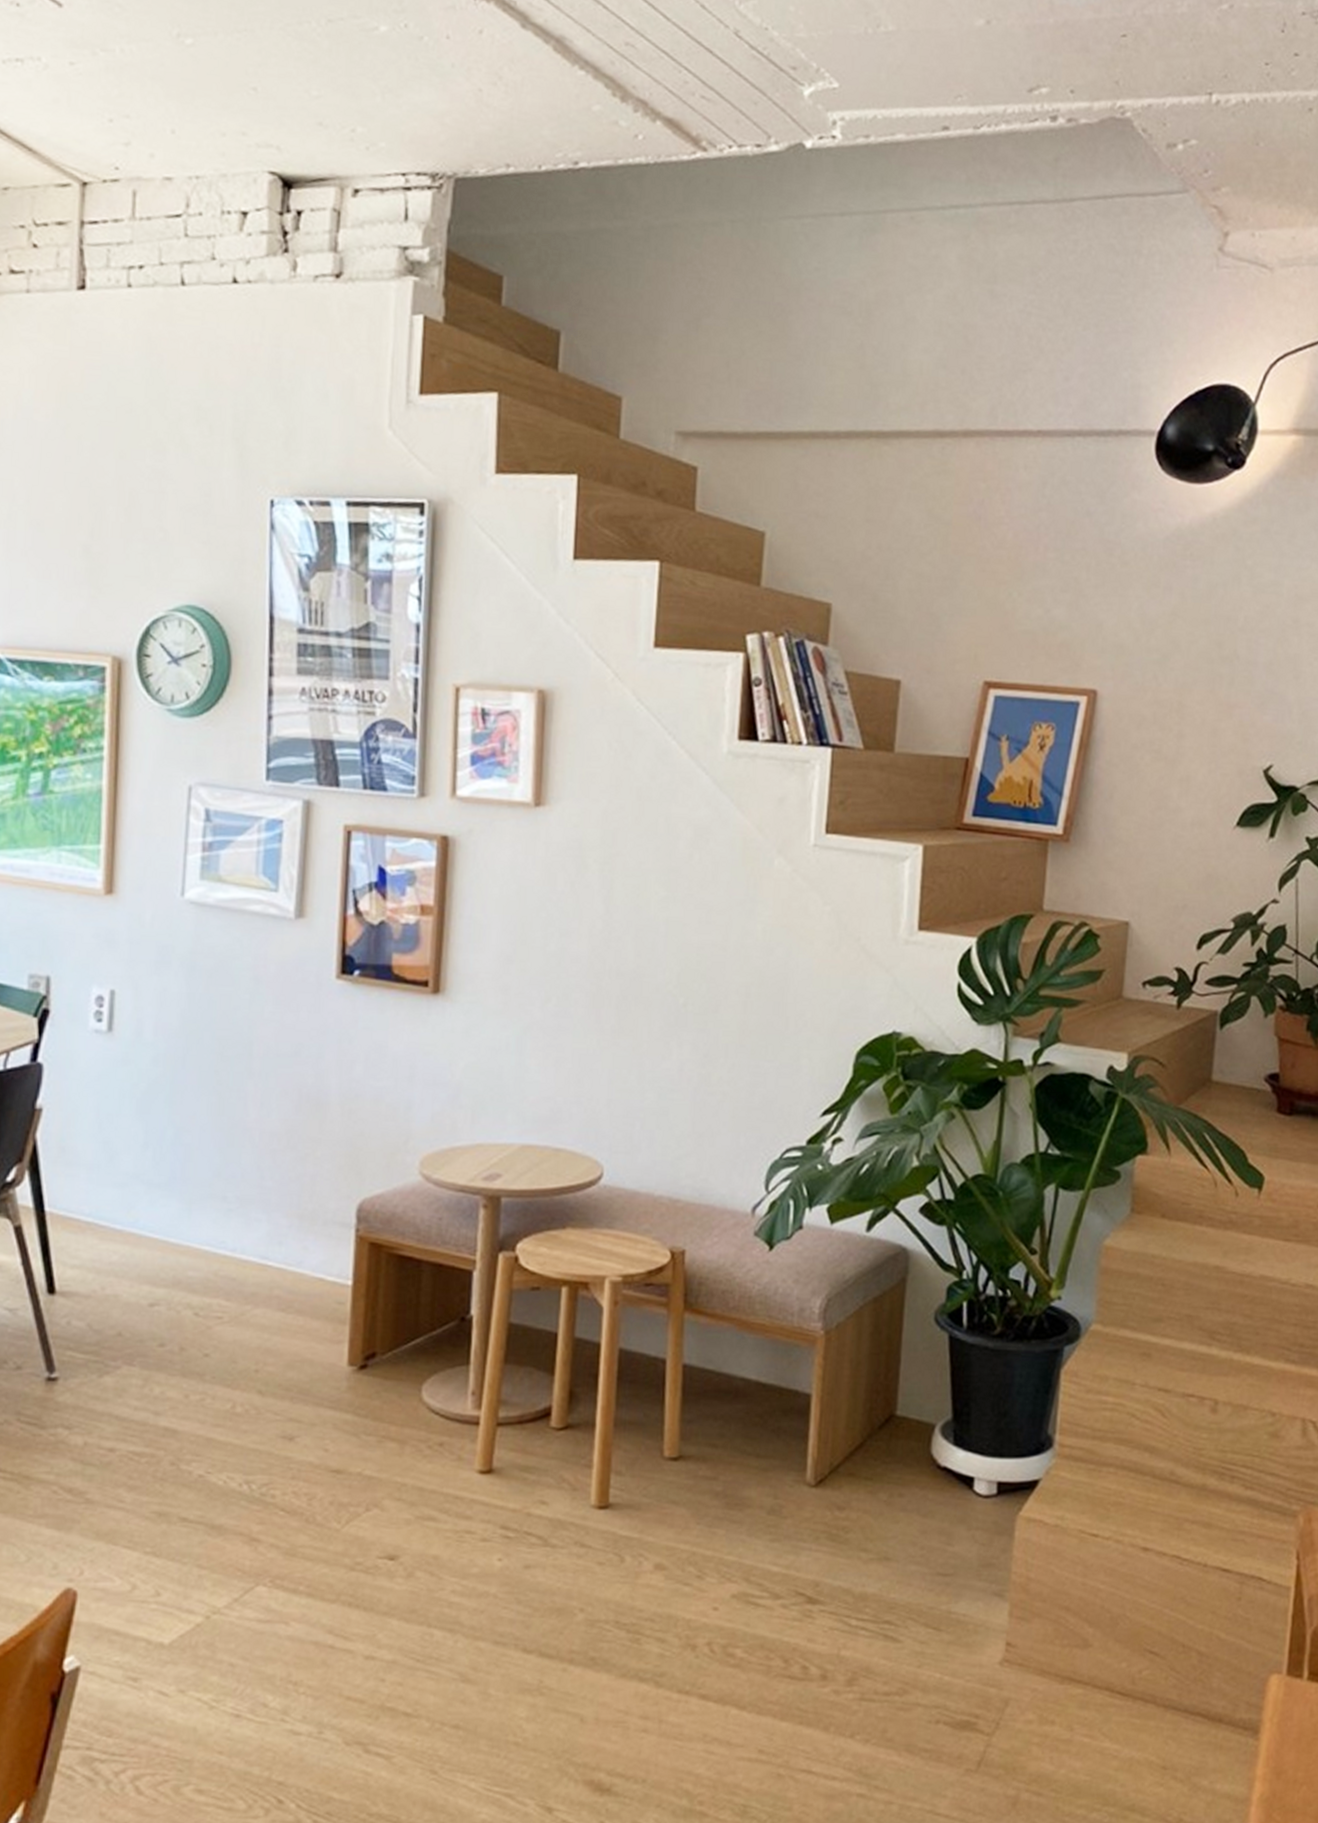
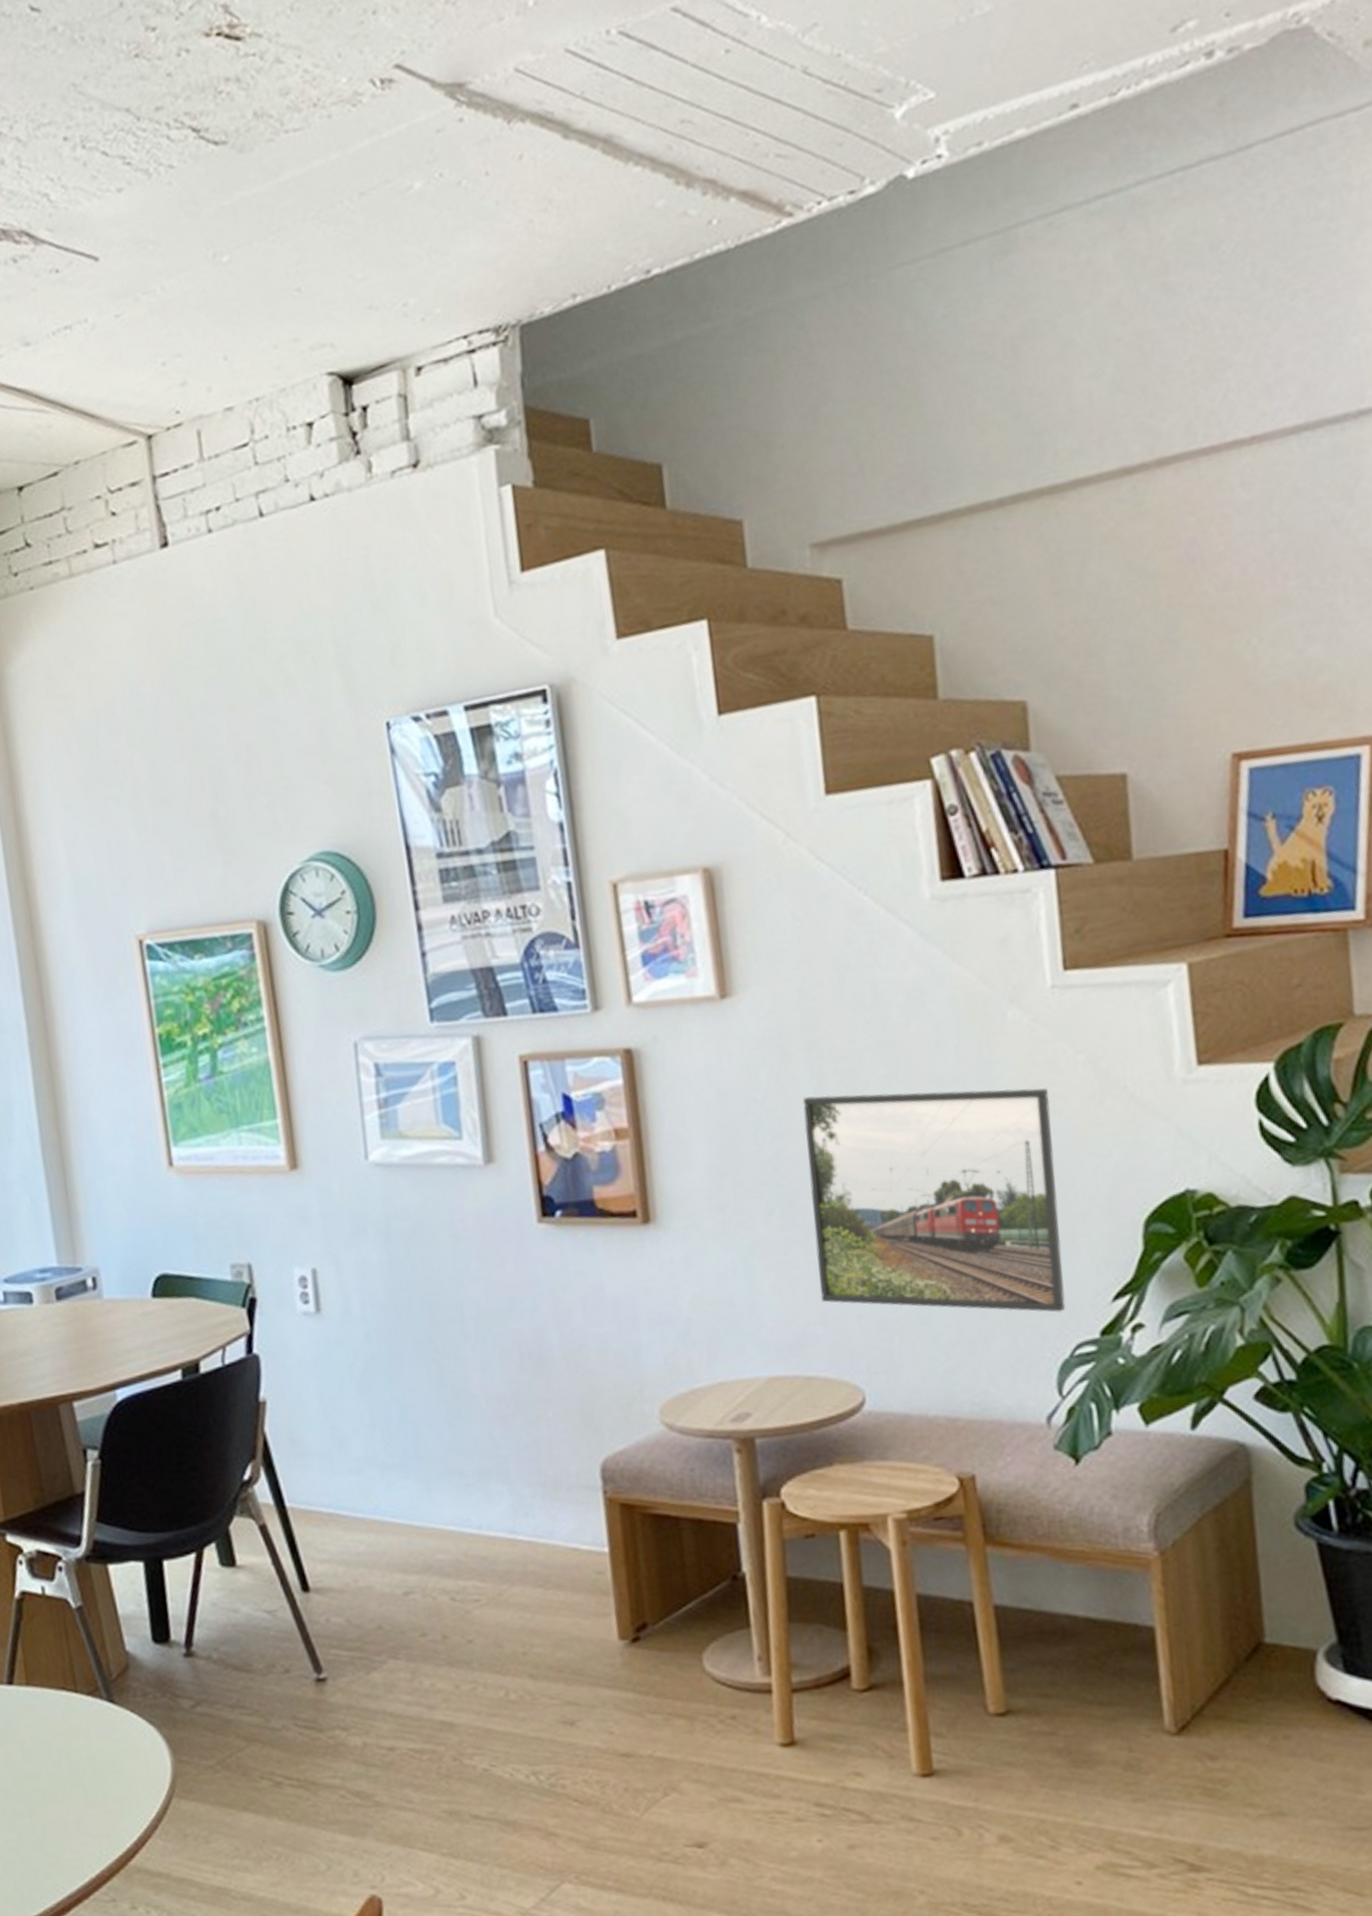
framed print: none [579,904,798,1120] -> present [802,1088,1066,1313]

